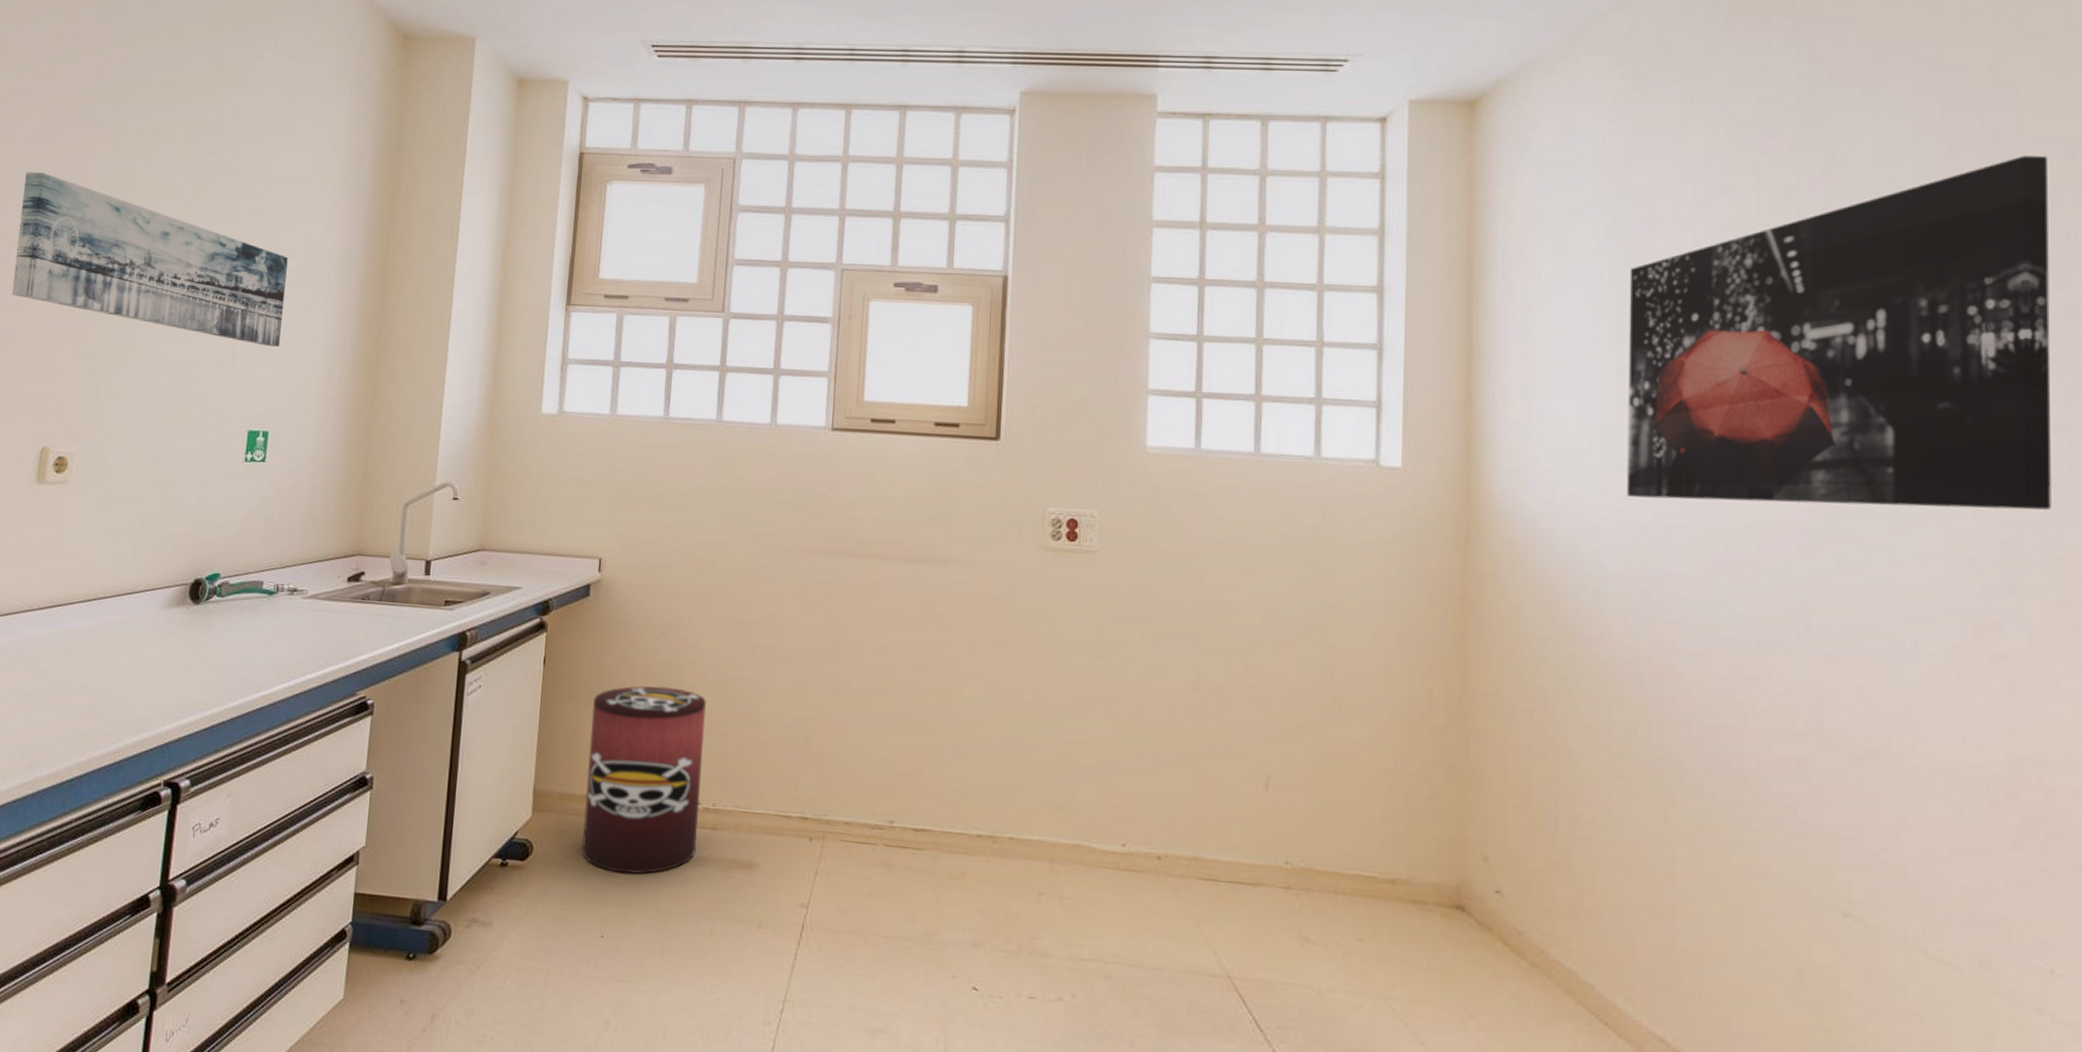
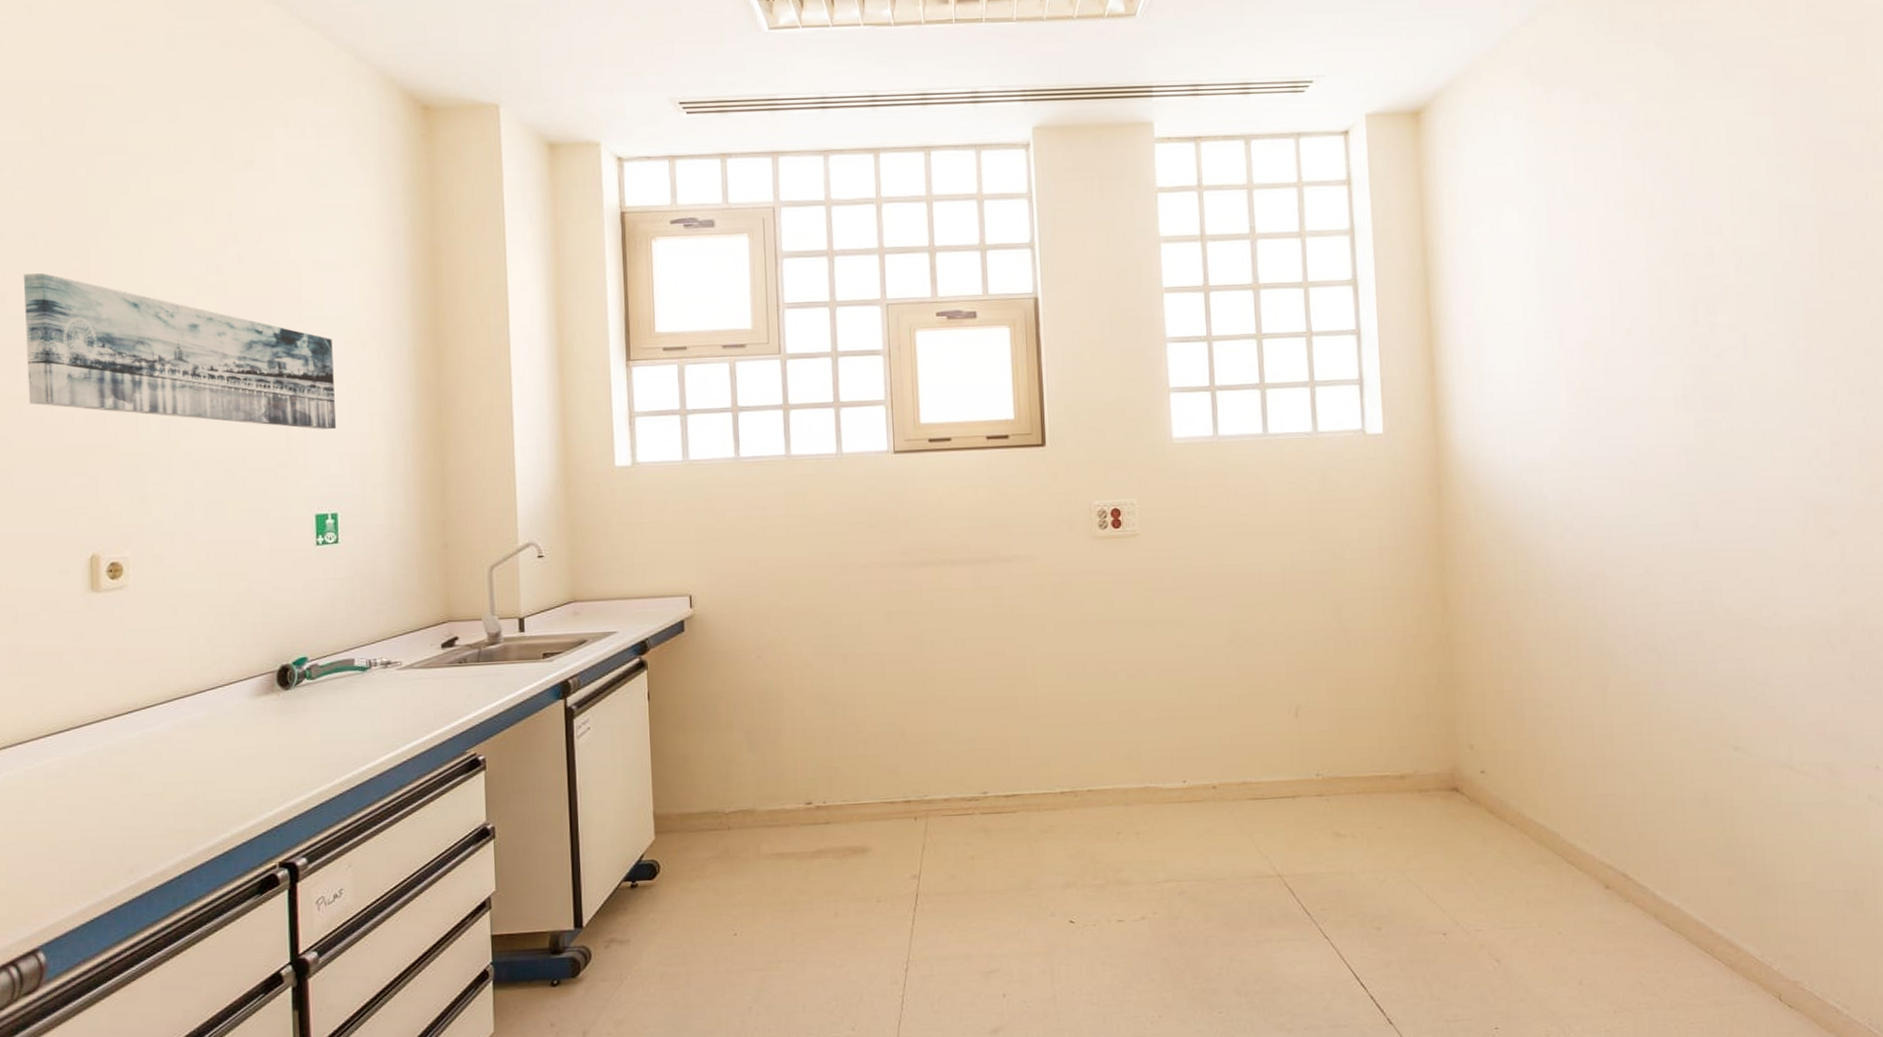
waste bin: present [582,686,706,875] -> none [700,703,812,876]
wall art: present [1627,156,2052,510] -> none [1549,130,1864,438]

